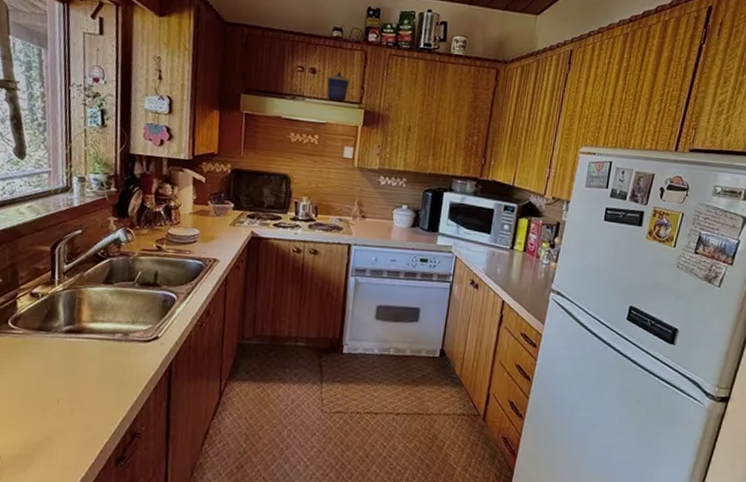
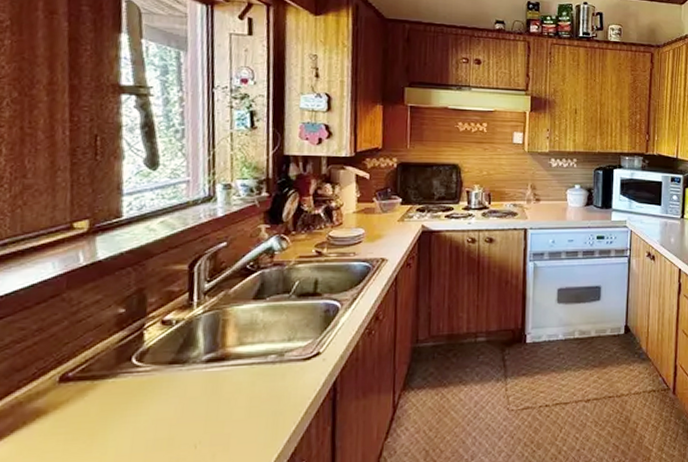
decorative jar: present [326,72,350,102] -> none [493,62,515,90]

